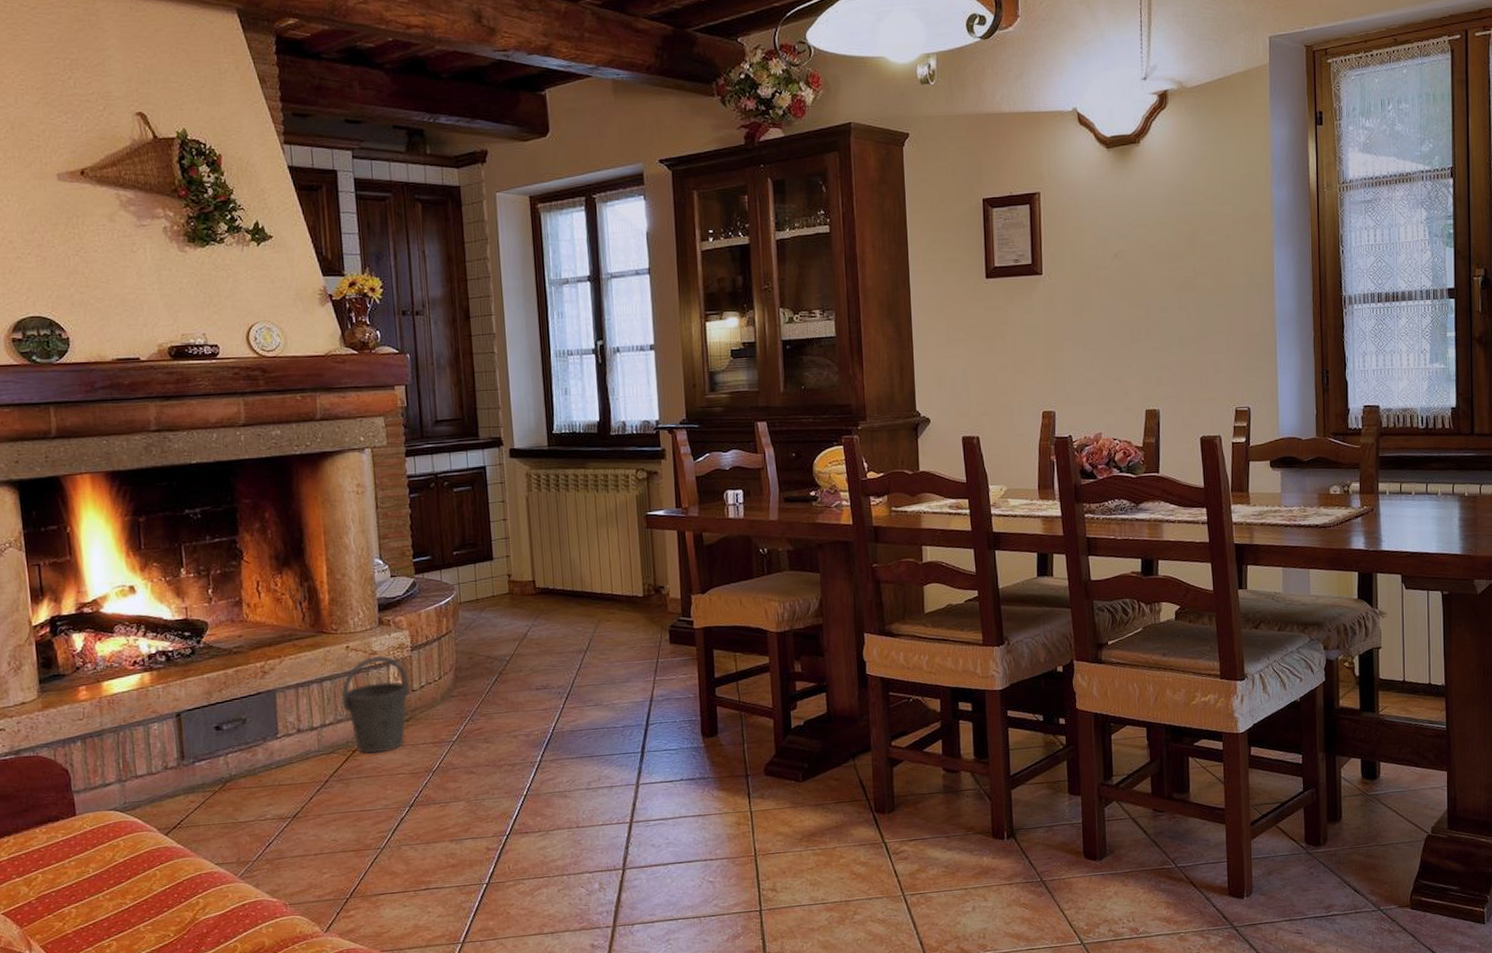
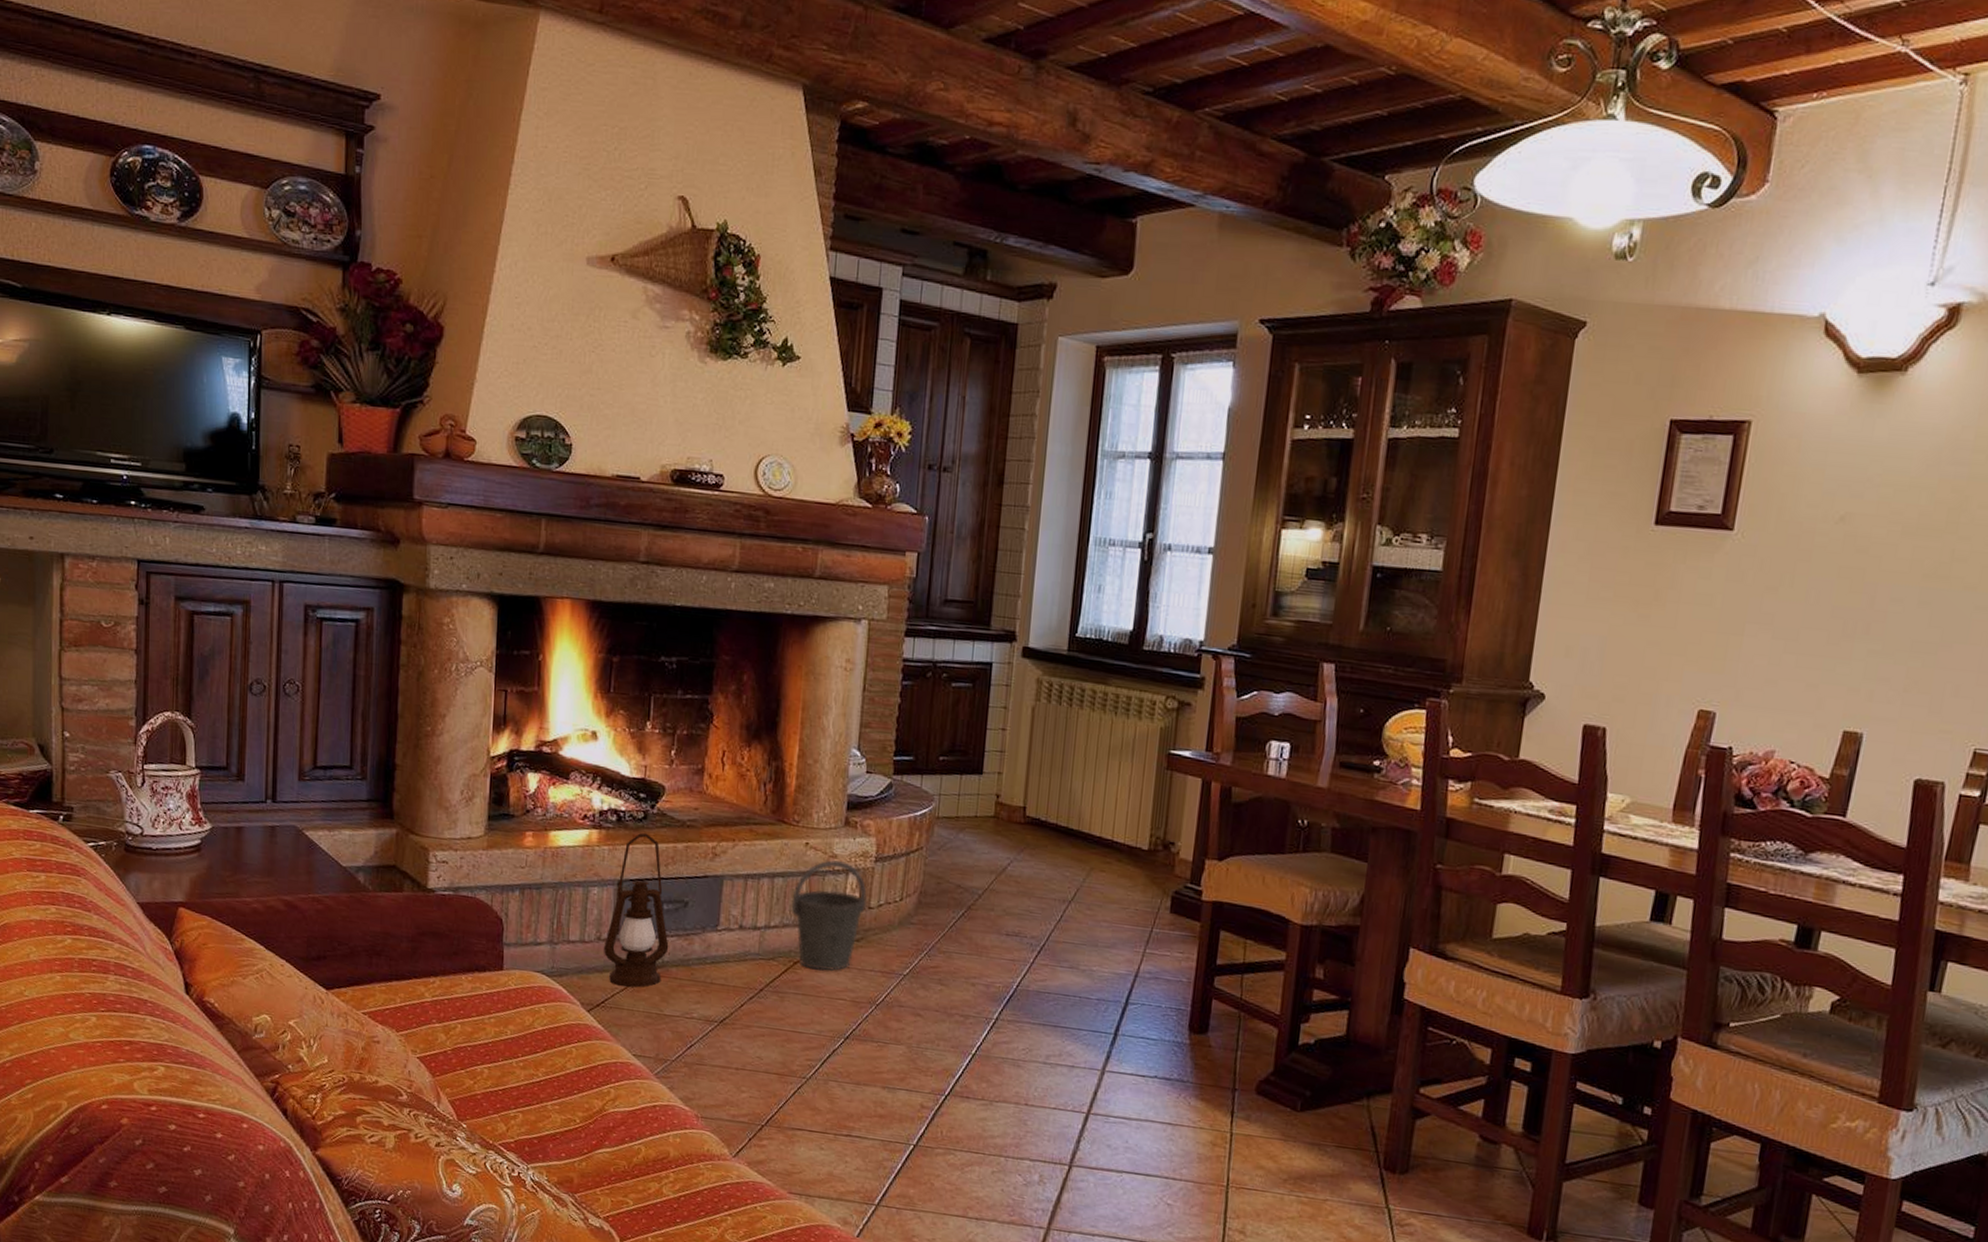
lantern: none [172,666,234,807] -> present [604,832,669,988]

